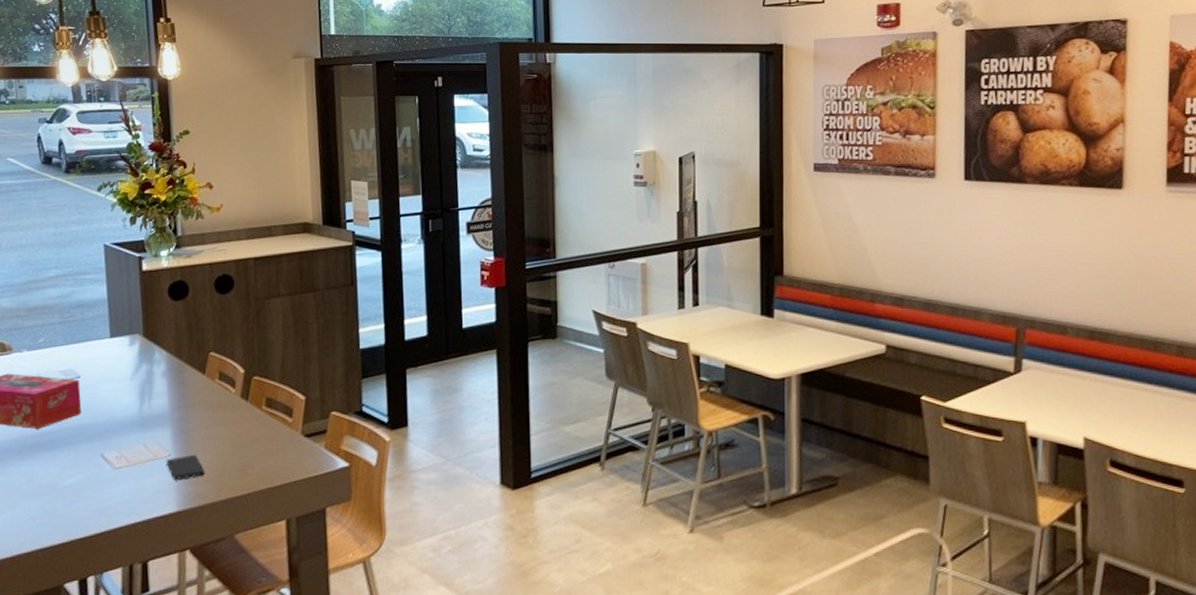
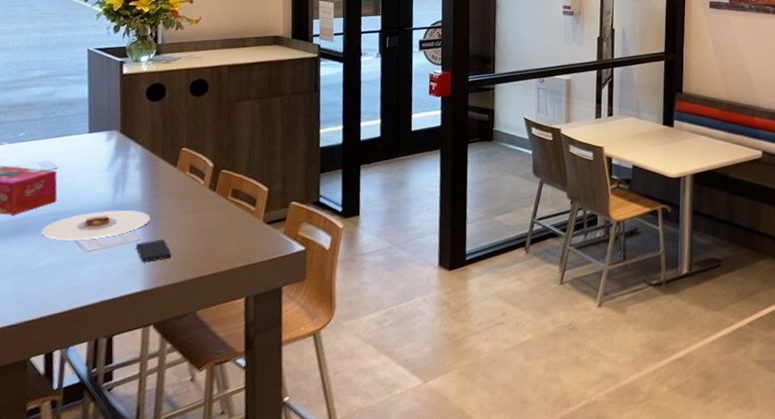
plate: none [68,423,180,456] -> present [42,210,150,241]

